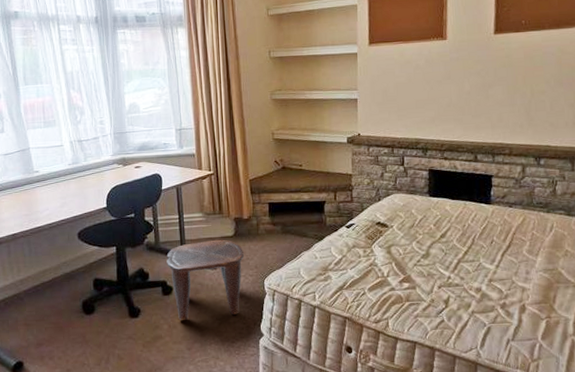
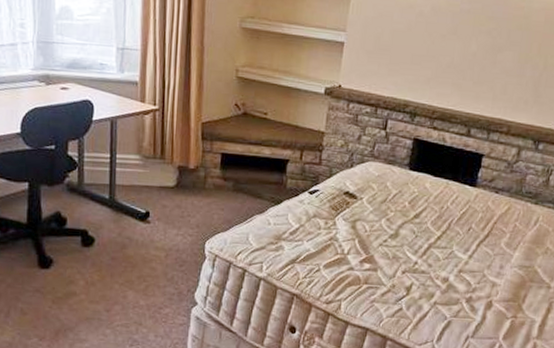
stool: present [166,239,245,320] -> none [90,188,186,278]

